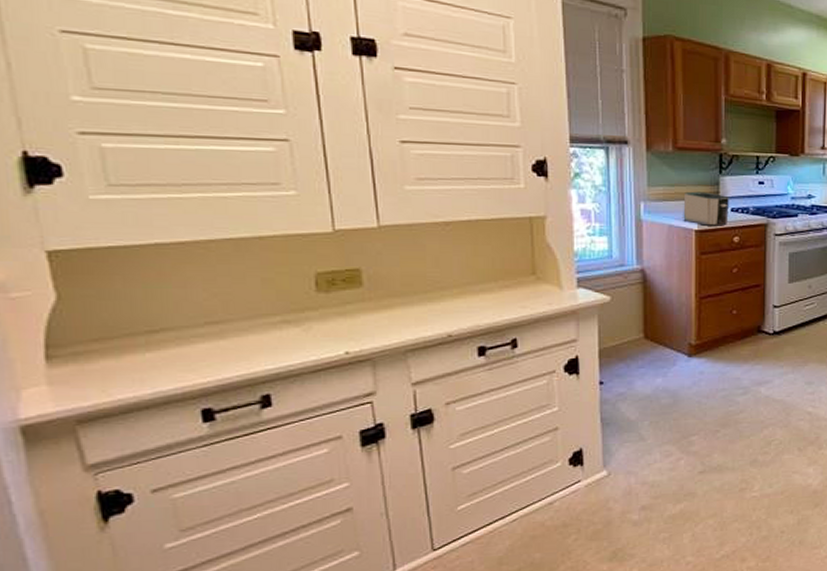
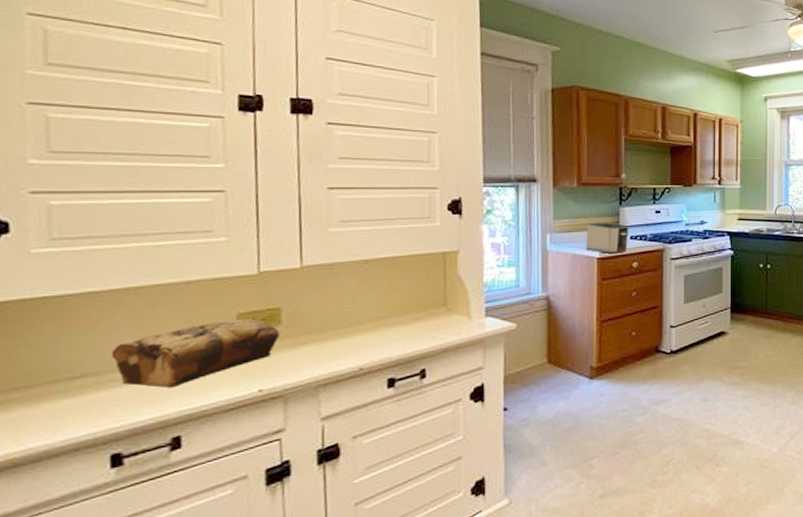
bread loaf: none [188,279,362,345] -> present [111,319,280,388]

